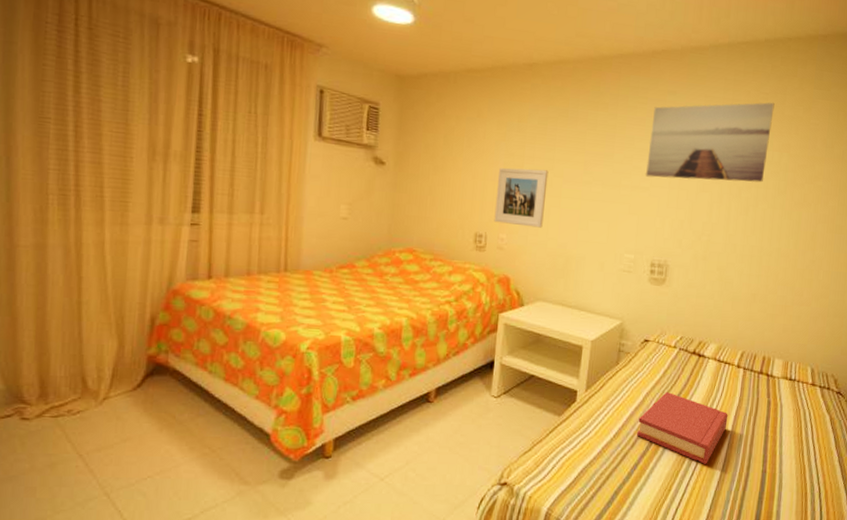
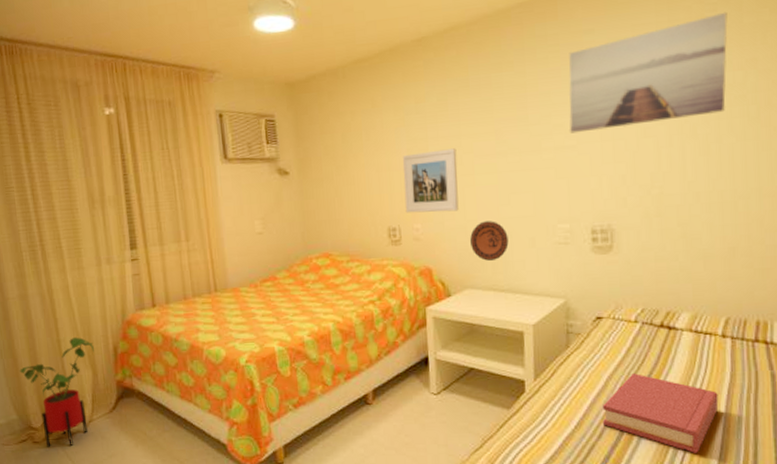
house plant: none [18,300,125,426] -> present [20,336,94,447]
decorative plate: none [548,241,582,278] -> present [470,221,509,261]

